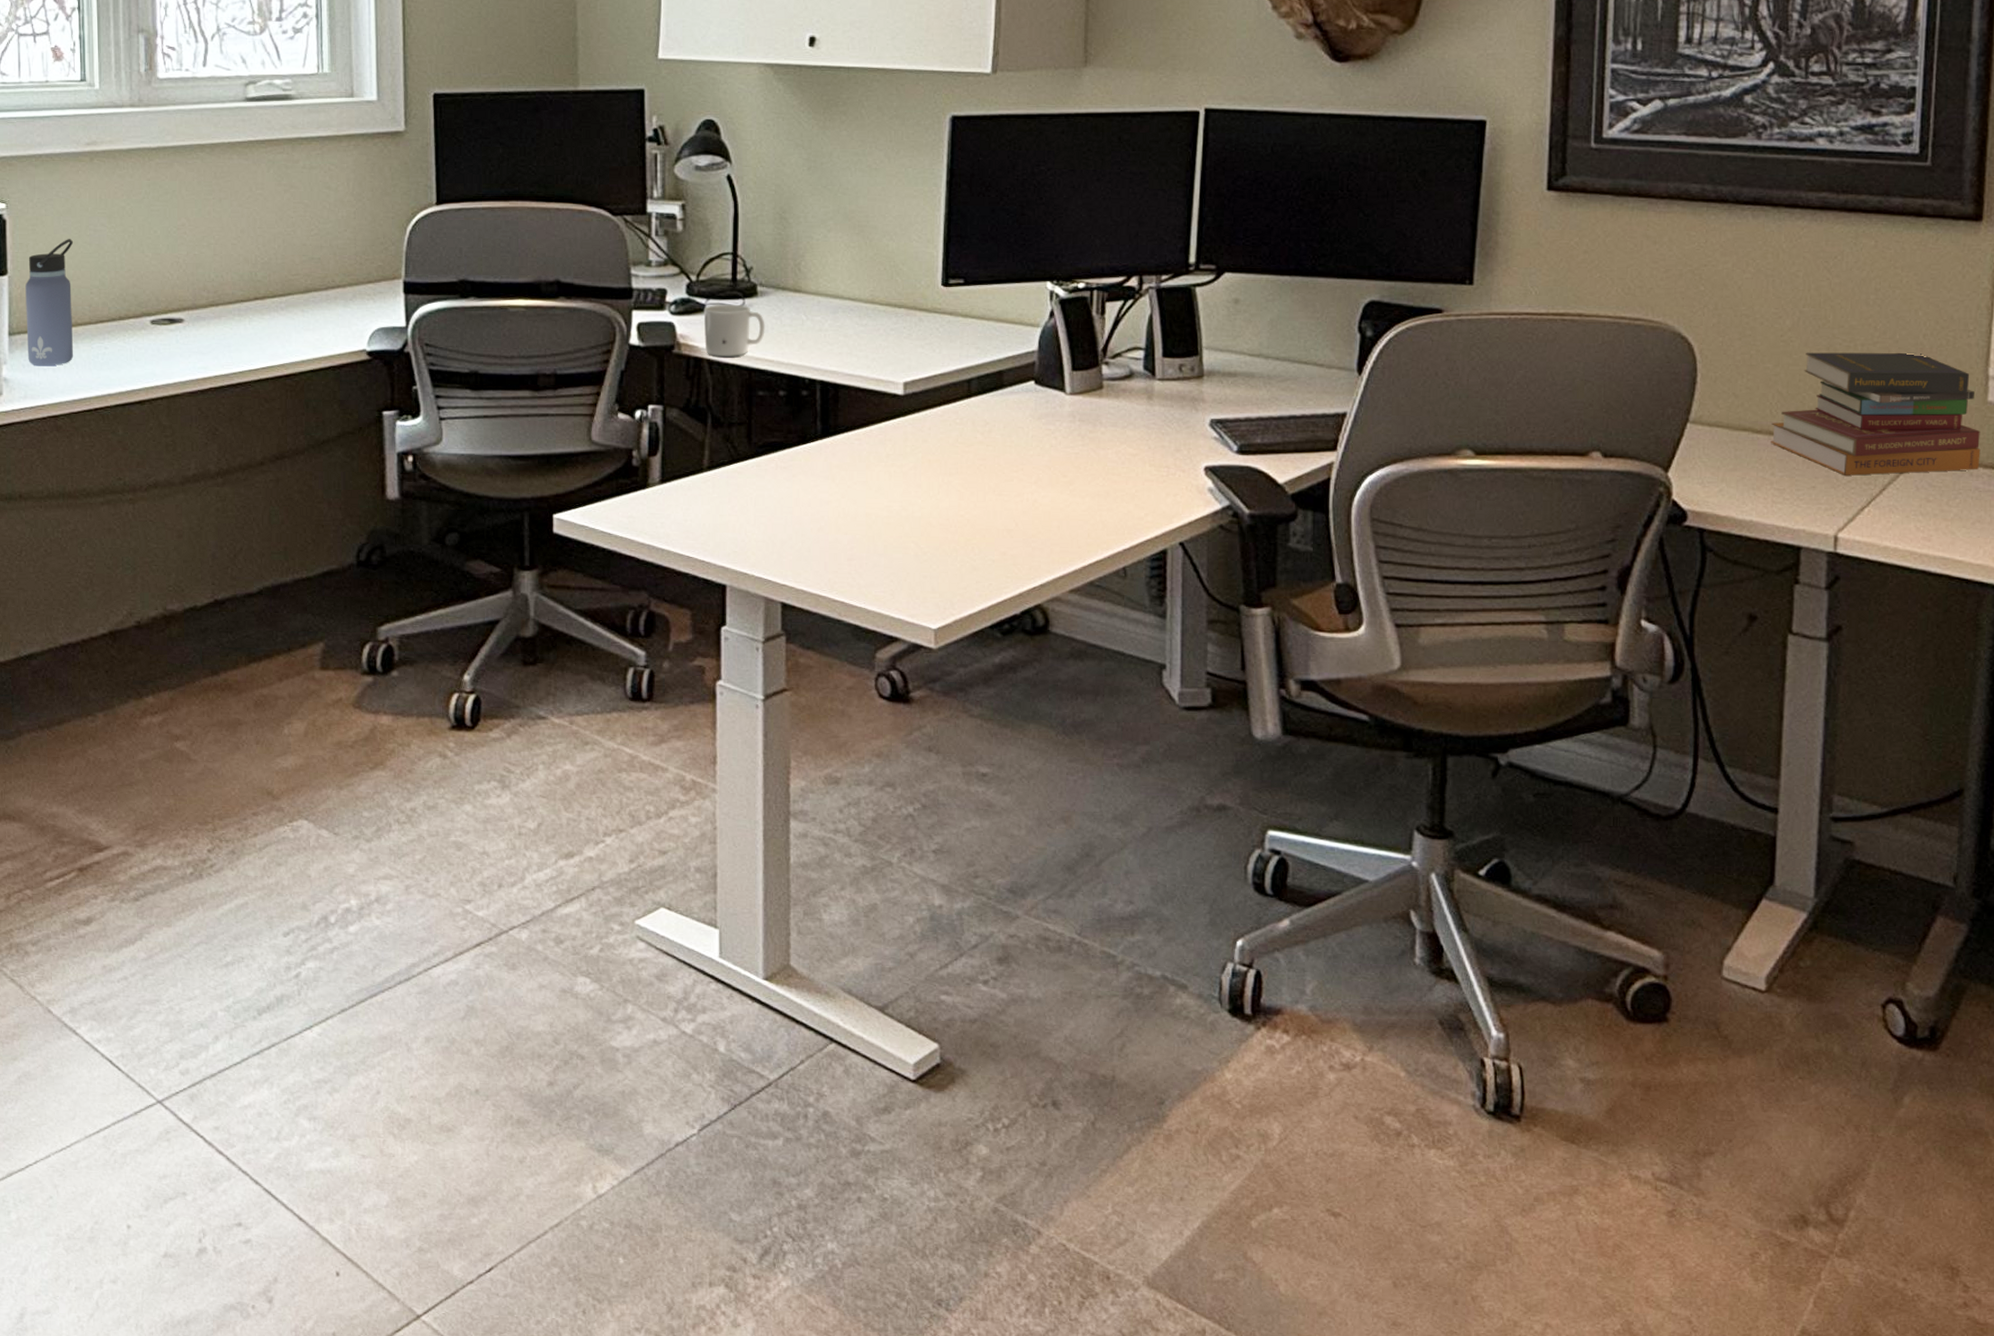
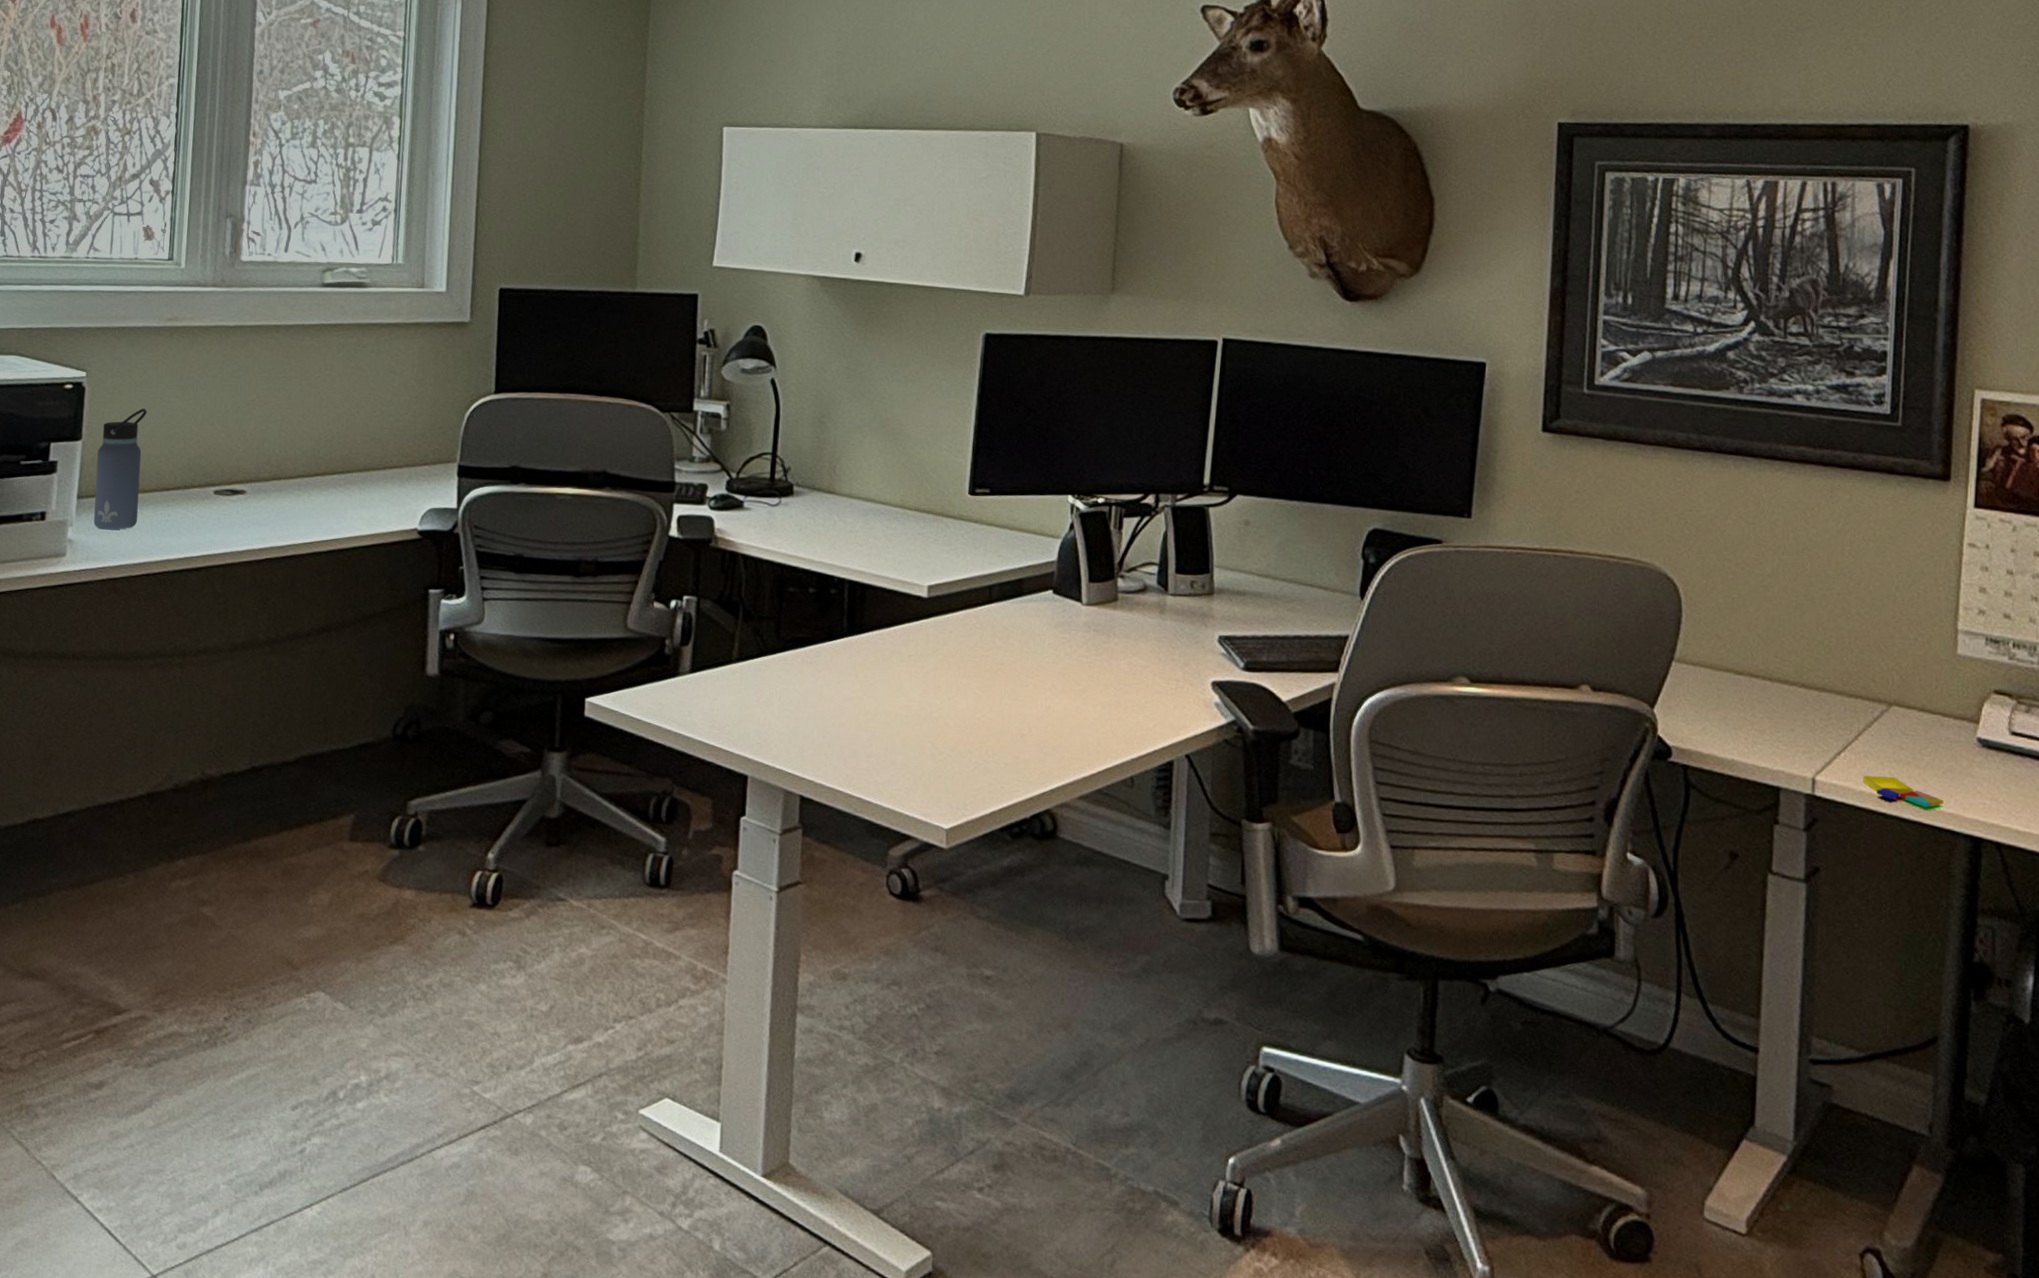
mug: present [703,304,765,358] -> none [740,501,799,554]
books: present [1770,352,1981,476] -> none [1751,598,1951,721]
sticky notes: none [1887,530,1973,563] -> present [1863,775,1944,811]

